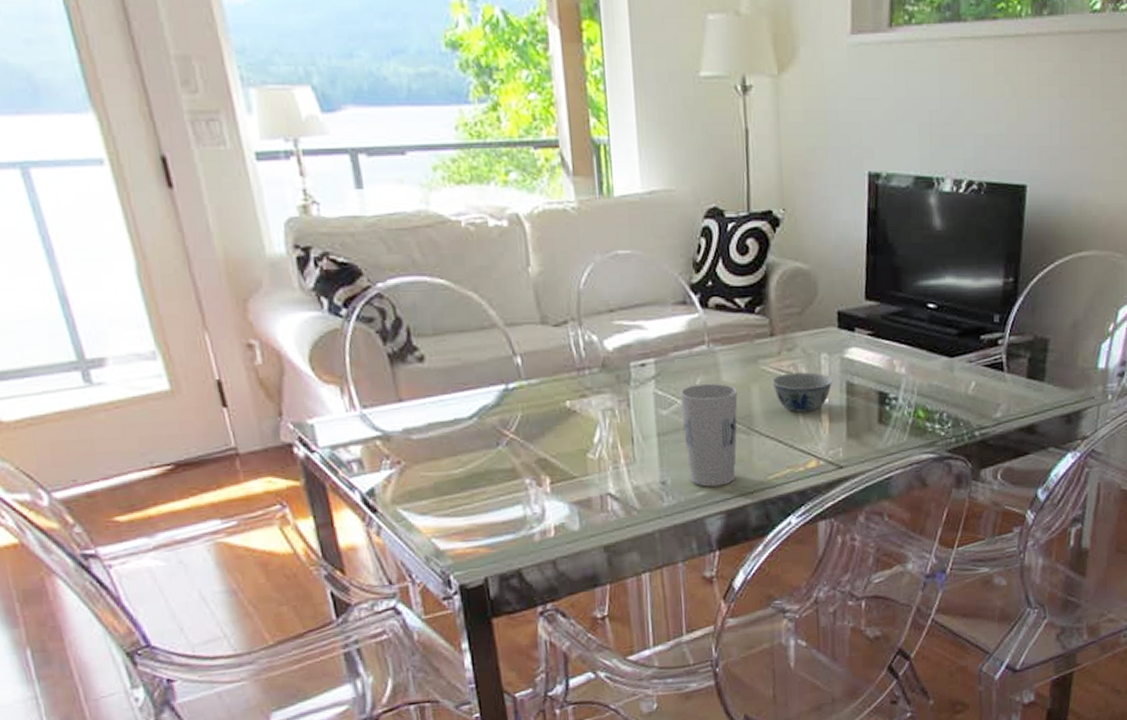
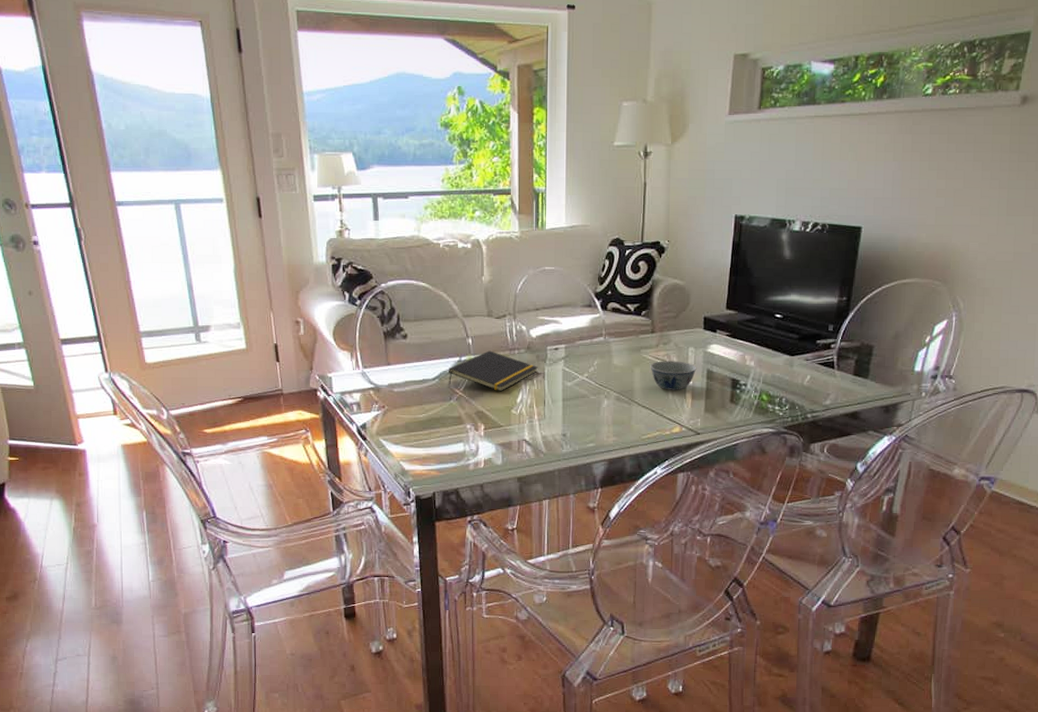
notepad: none [491,372,620,430] -> present [449,351,538,392]
cup: present [680,383,738,487] -> none [581,365,624,441]

